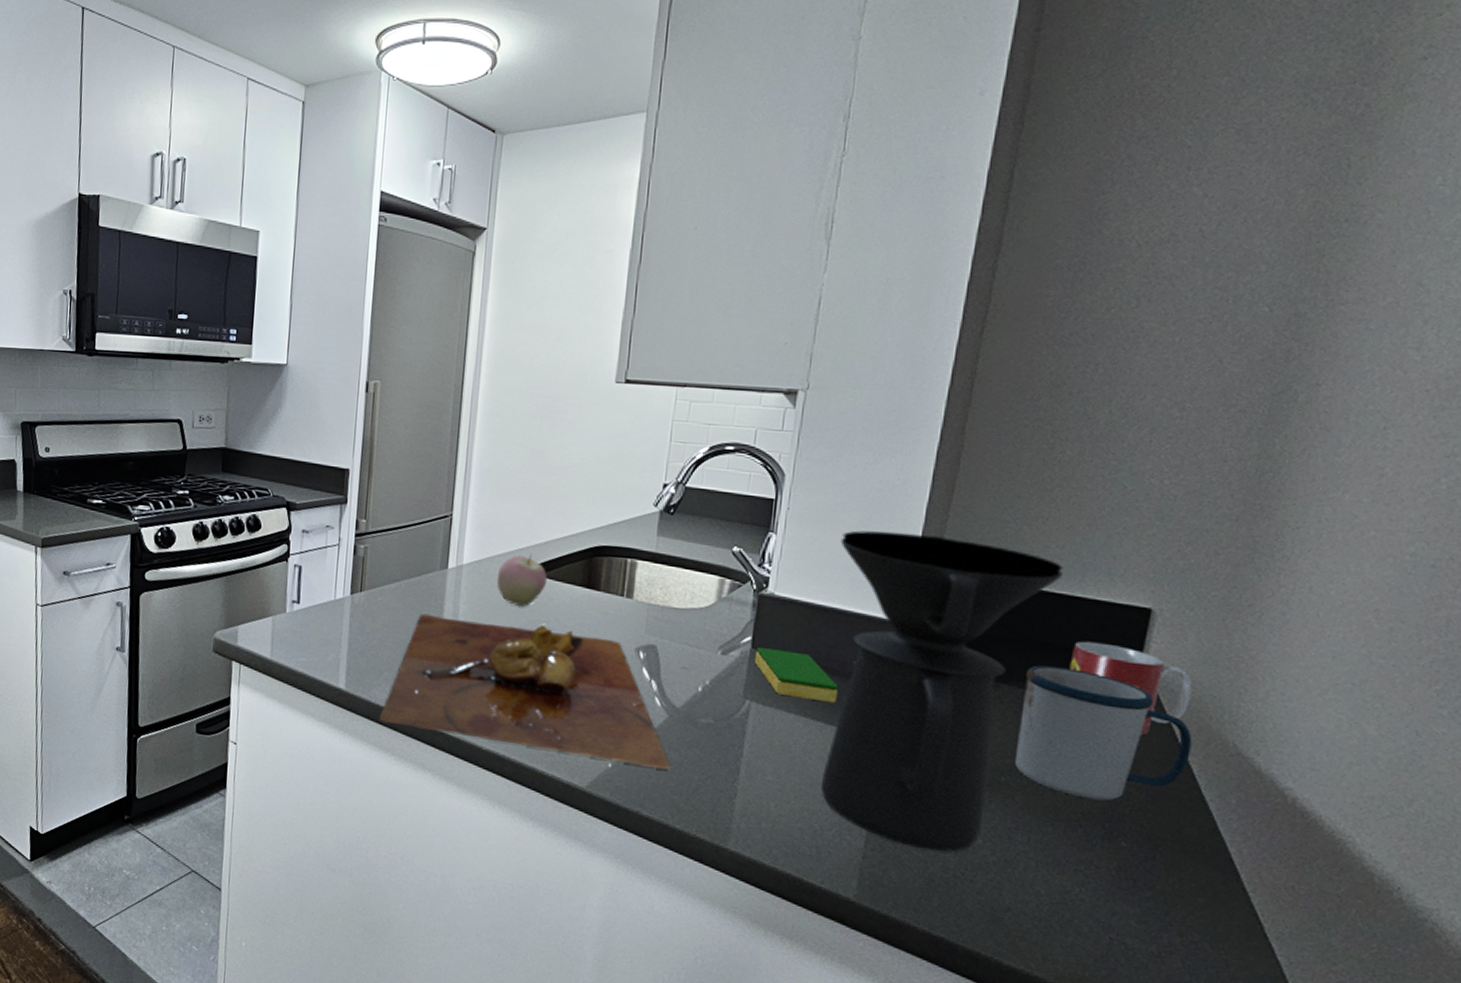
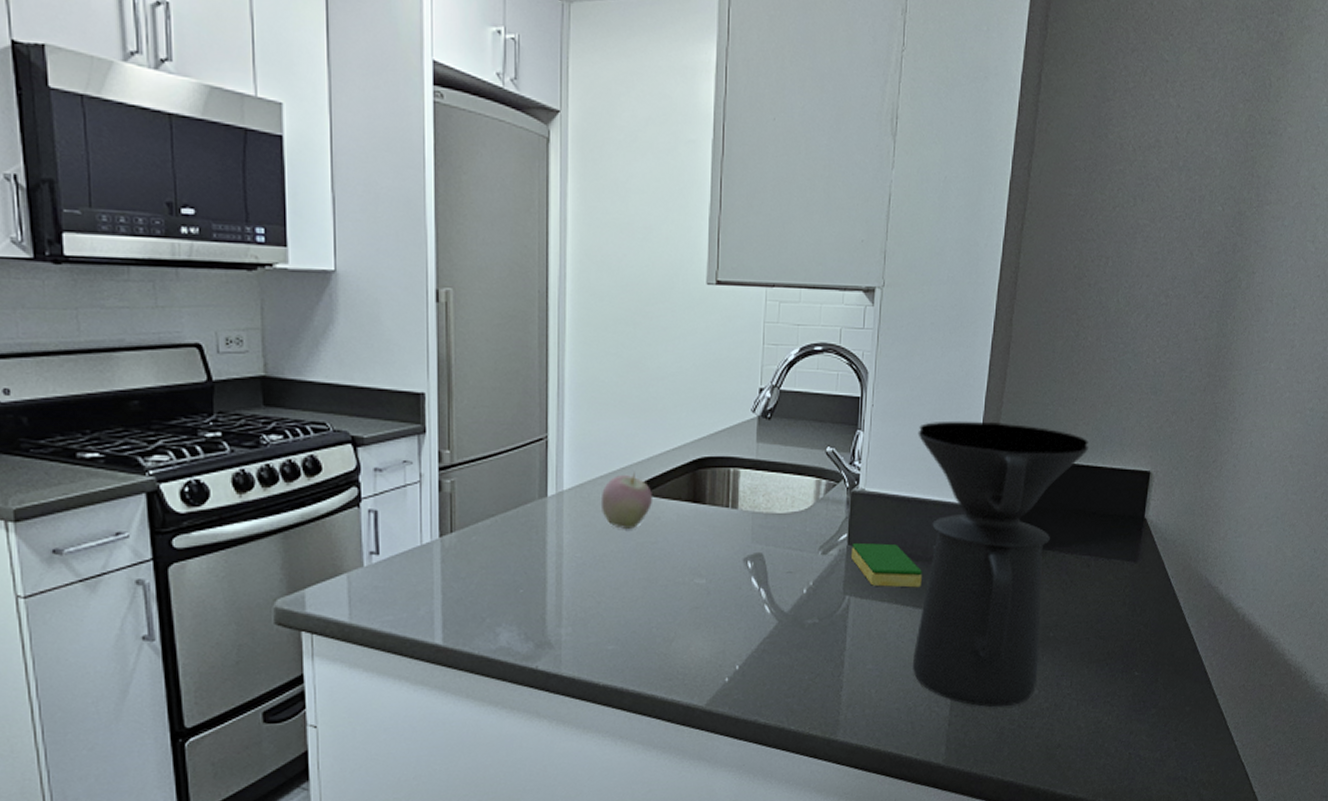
cutting board: present [379,613,671,769] -> none [484,547,783,675]
mug: present [1014,665,1192,801] -> none [1059,530,1179,640]
mug: present [1069,641,1192,735] -> none [1095,505,1178,579]

